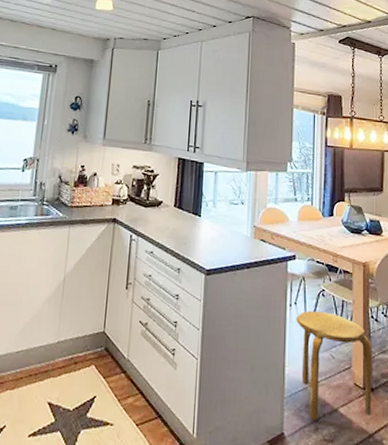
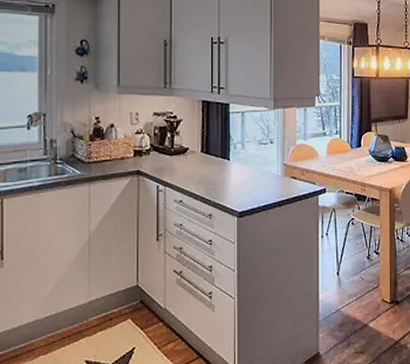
stool: present [296,310,372,421] -> none [328,238,398,338]

